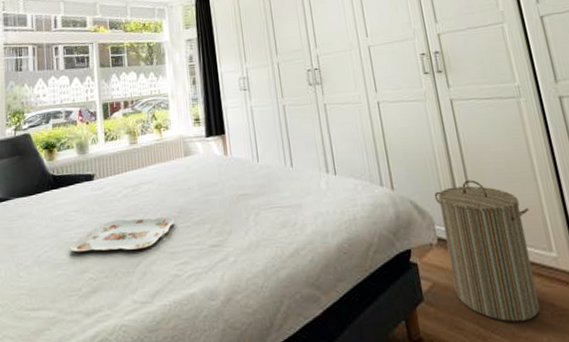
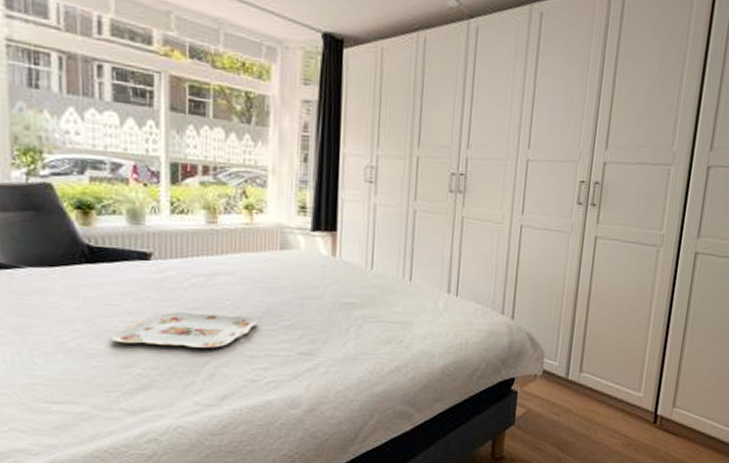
laundry hamper: present [434,179,541,323] -> none [545,319,634,448]

